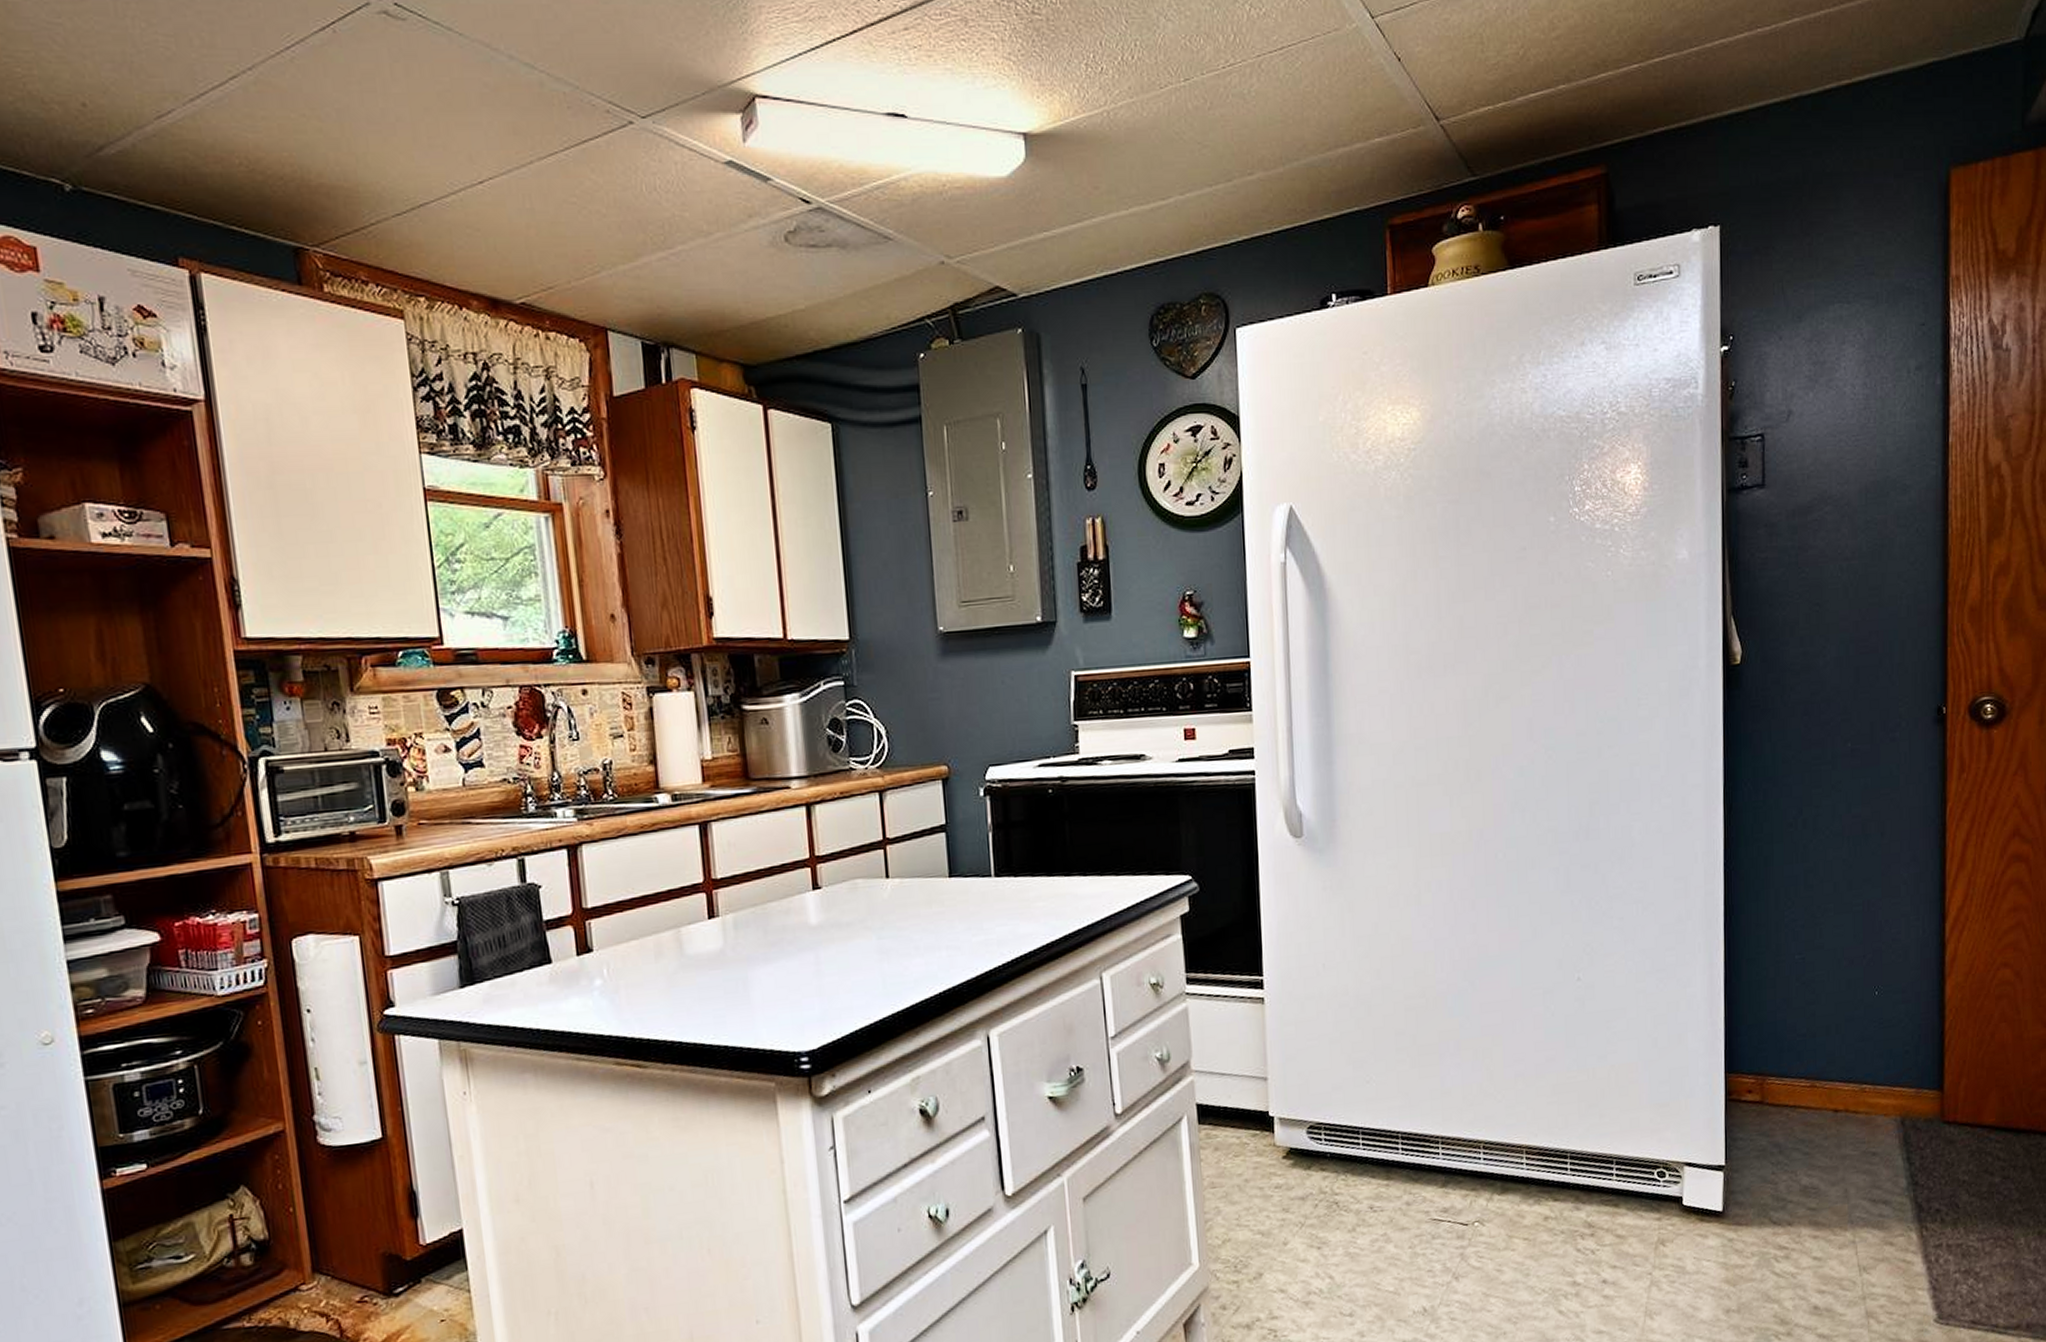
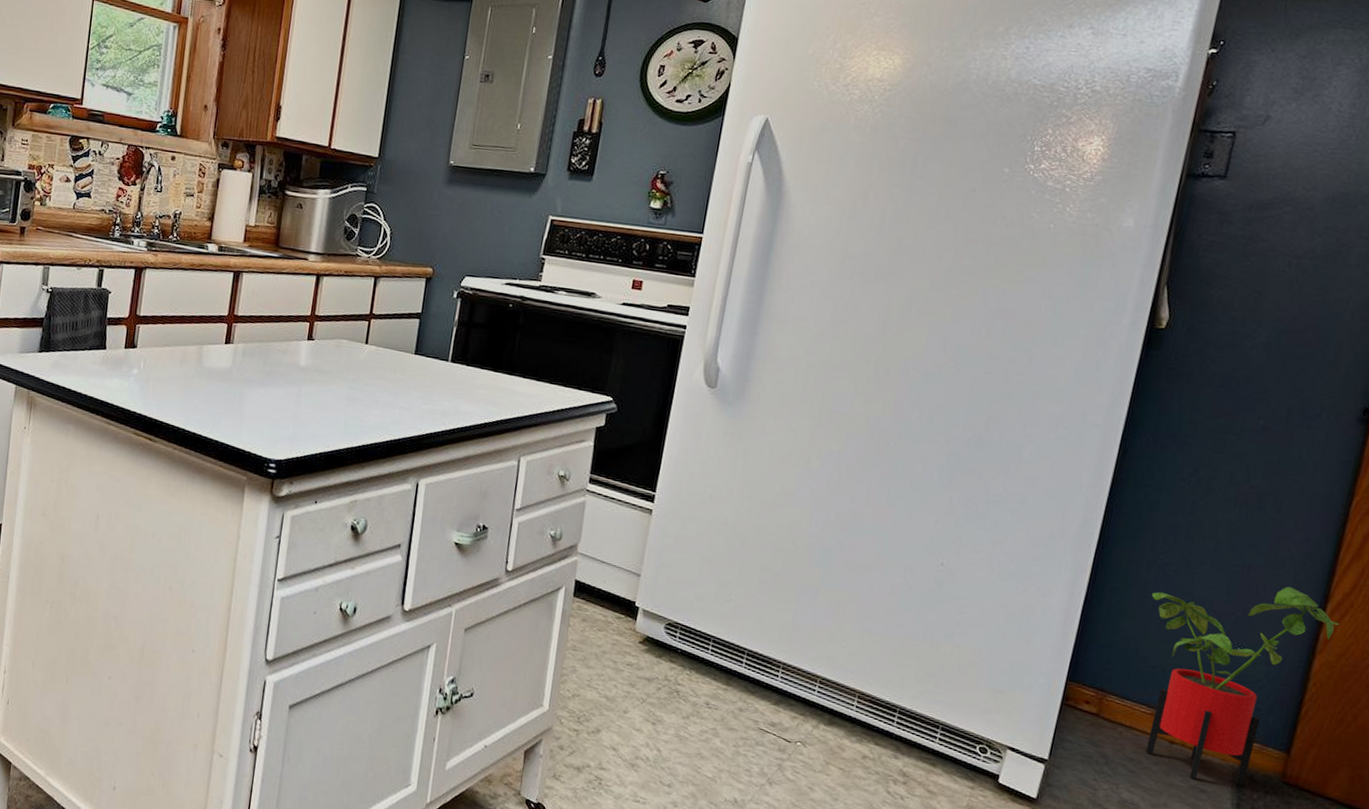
house plant: none [1785,914,1960,1144] -> present [1146,587,1340,786]

